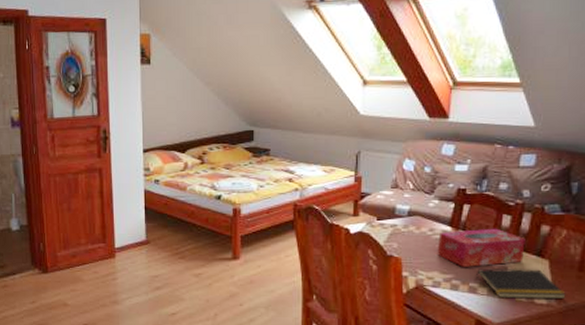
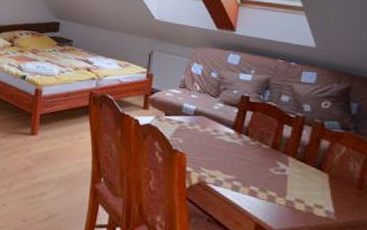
tissue box: present [437,228,525,267] -> none [220,134,306,173]
notepad: present [475,268,566,298] -> none [256,173,345,214]

